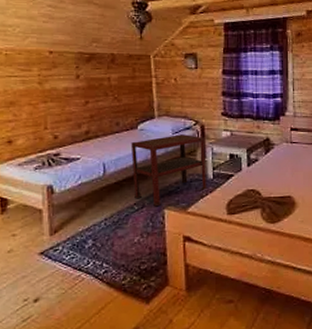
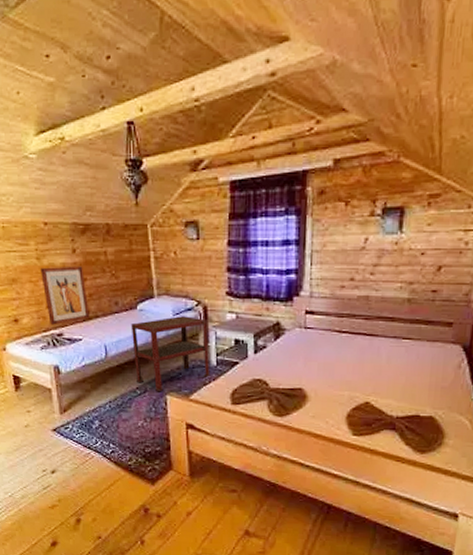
wall art: none [41,90,90,145] -> present [40,266,90,325]

